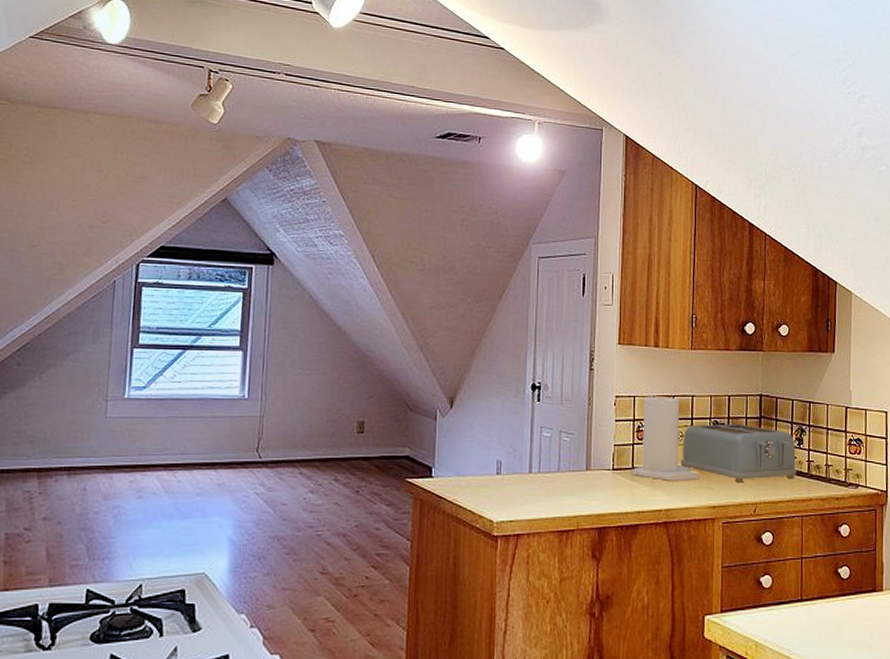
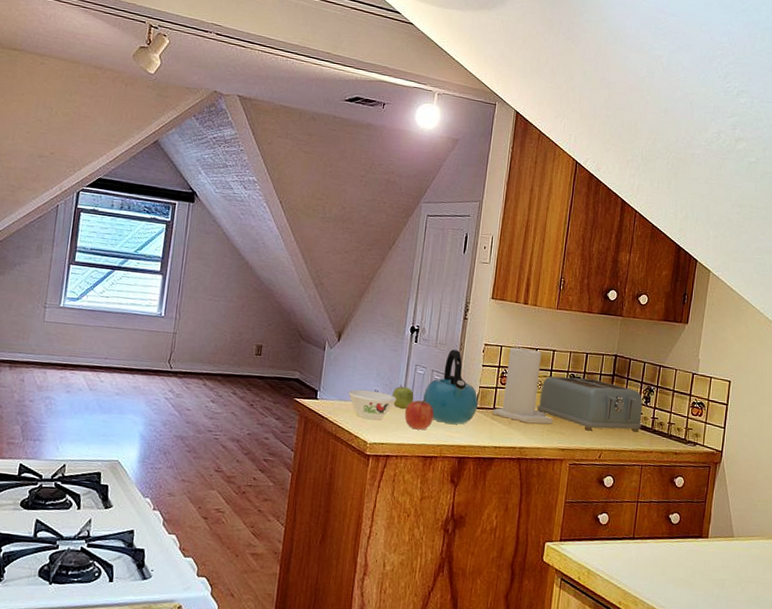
bowl: none [467,461,523,495] -> present [348,389,397,421]
fruit: none [516,452,542,480] -> present [391,385,414,410]
fruit: none [534,464,566,501] -> present [405,398,434,430]
kettle: none [553,405,614,490] -> present [423,349,478,425]

